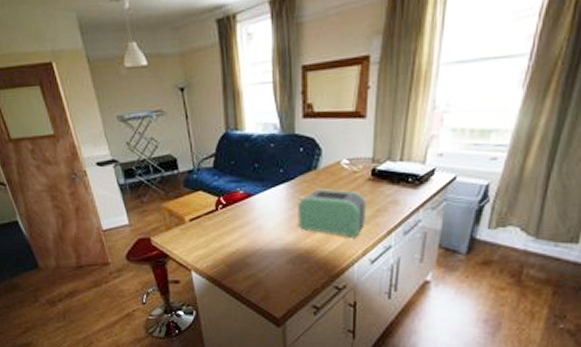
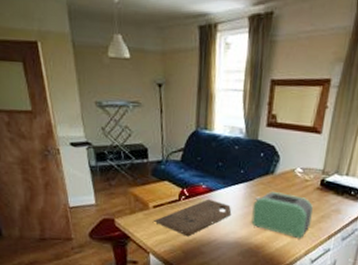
cutting board: none [192,205,275,249] -> present [154,198,232,237]

